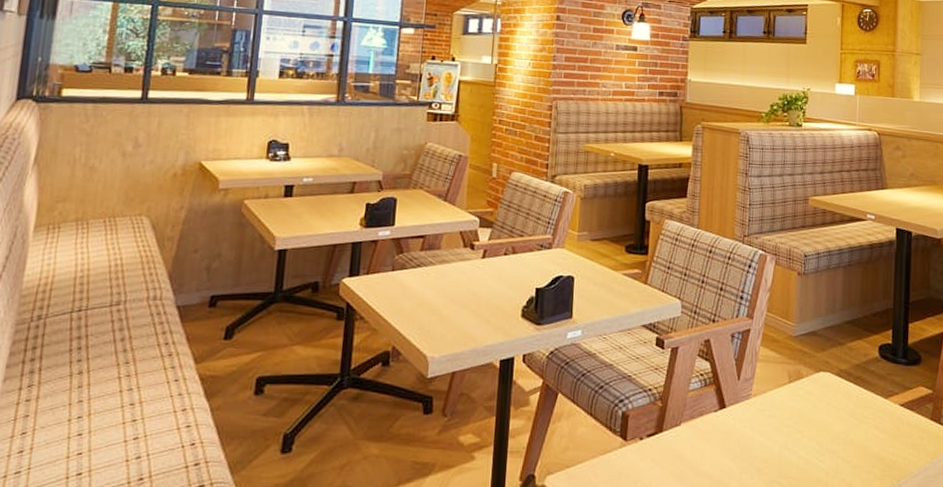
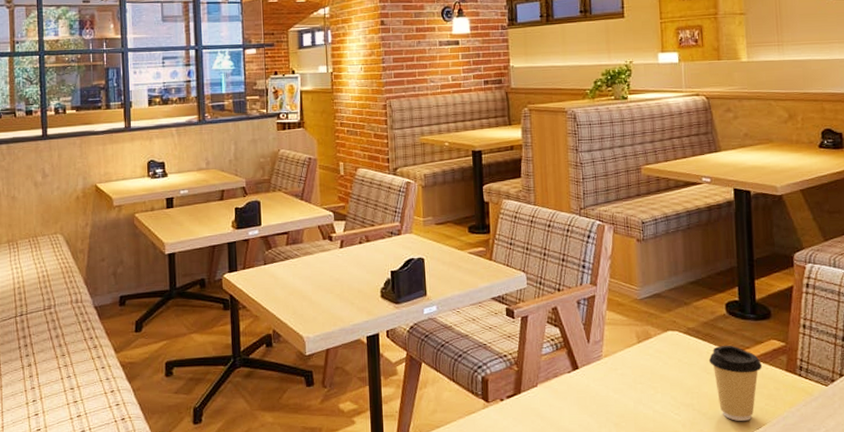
coffee cup: none [857,390,909,472] -> present [708,345,763,422]

